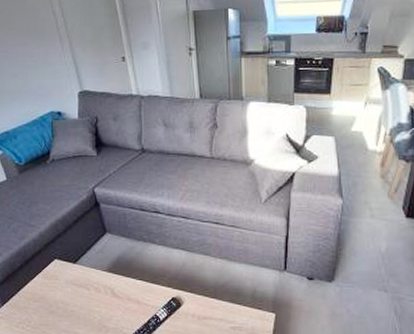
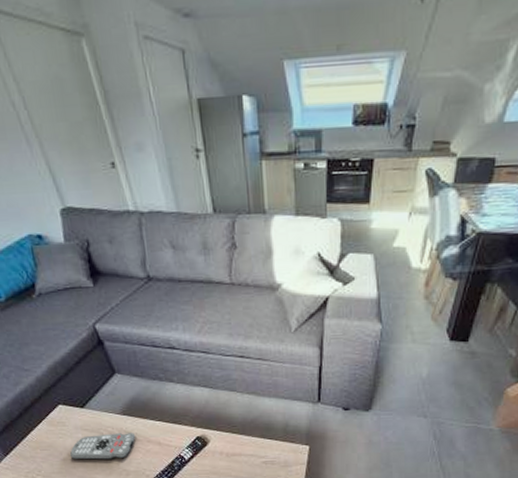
remote control: none [59,289,117,315] -> present [70,433,135,460]

